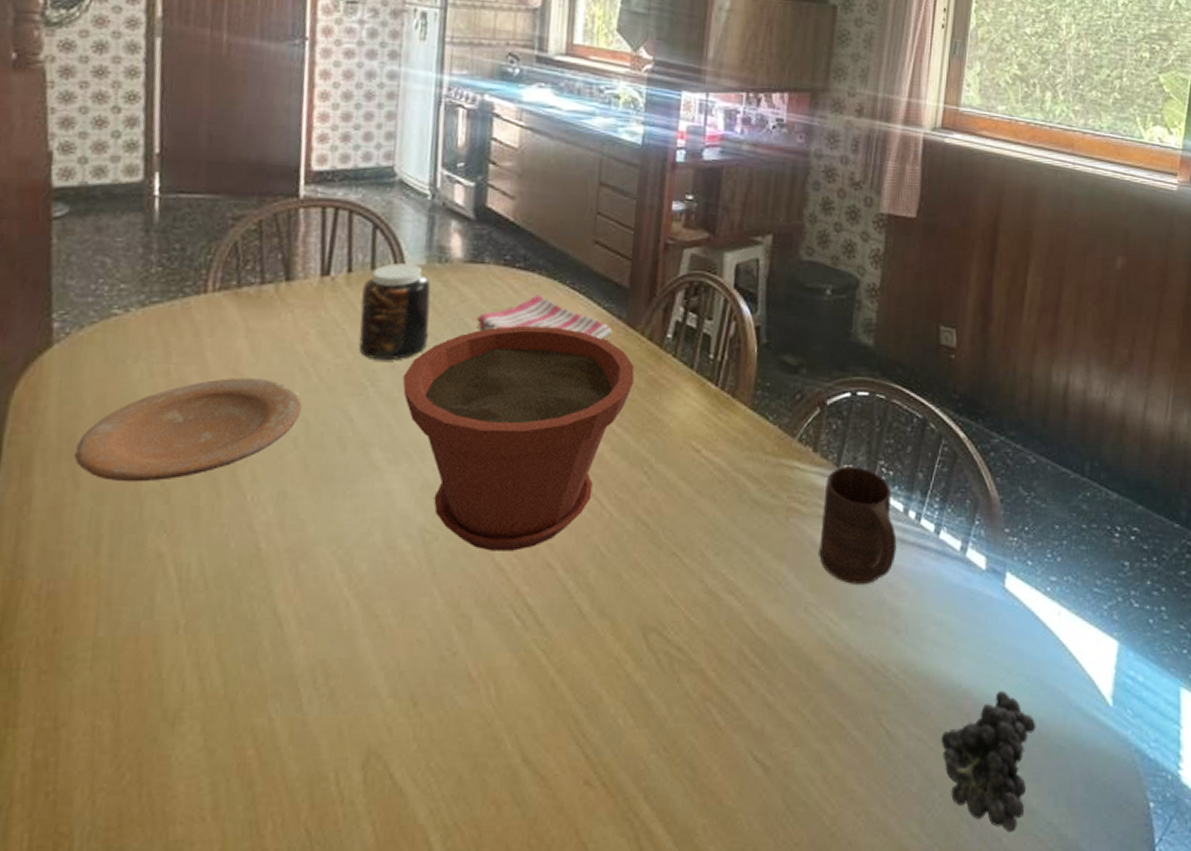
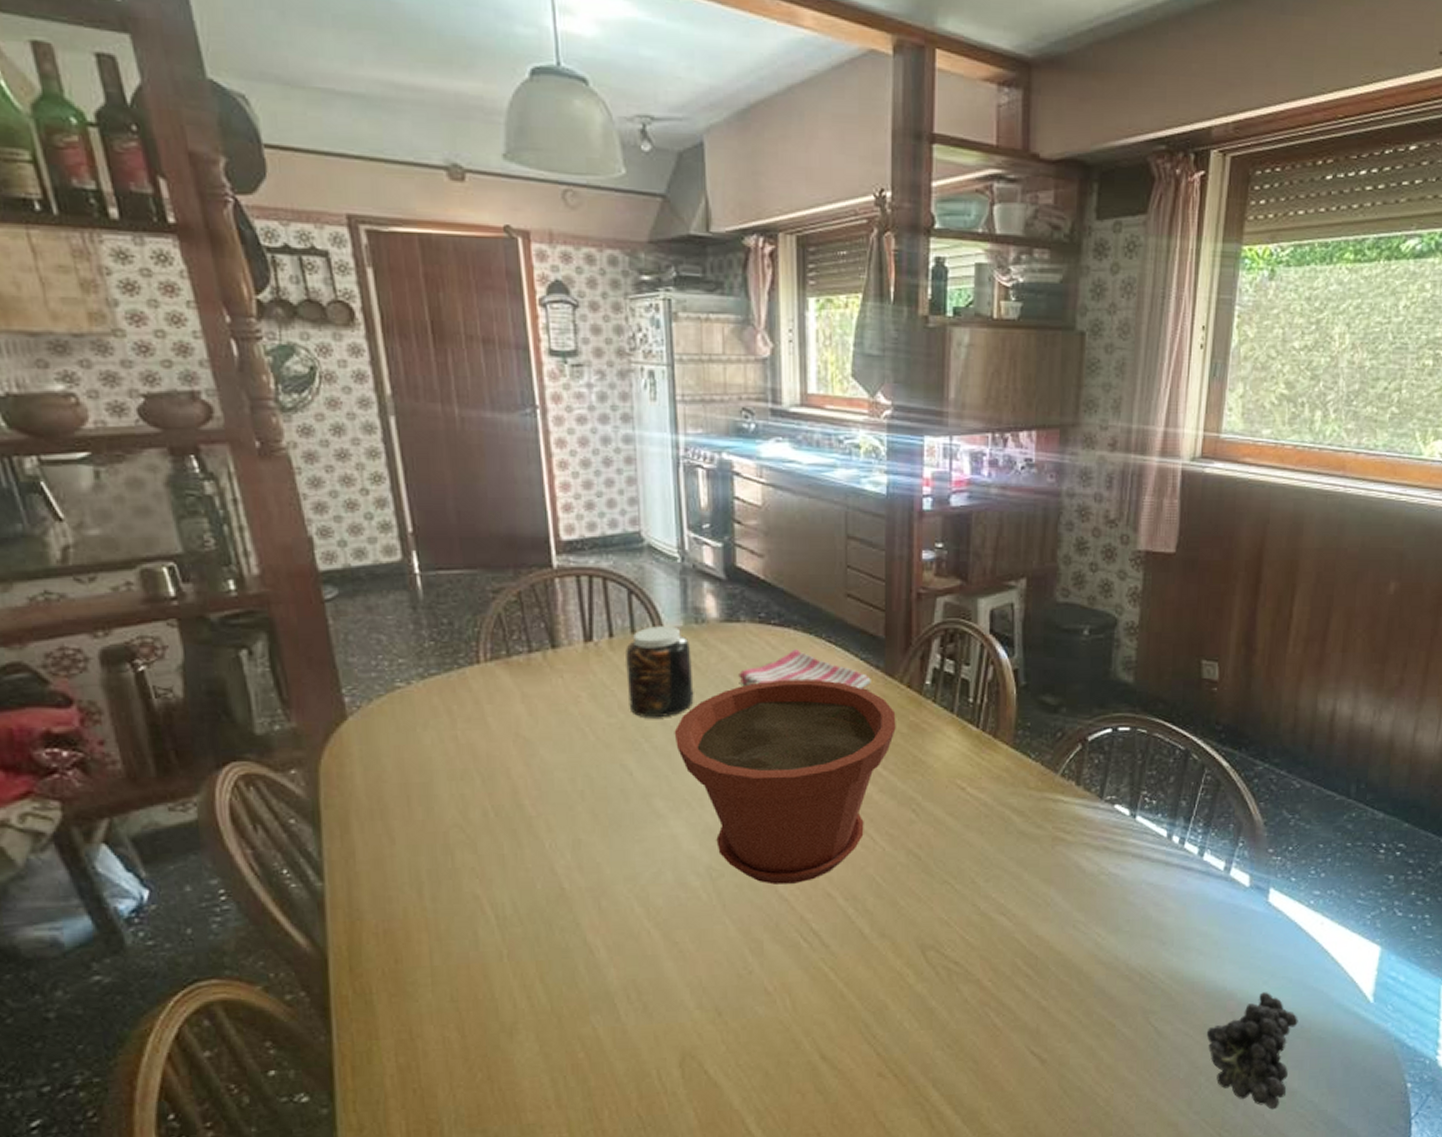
plate: present [74,378,302,482] -> none [385,740,584,836]
cup: present [819,467,897,584] -> none [1085,797,1161,903]

